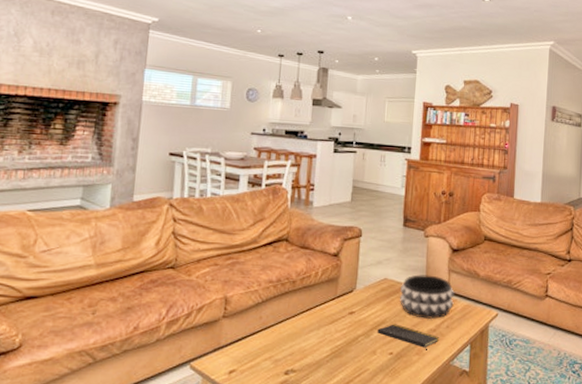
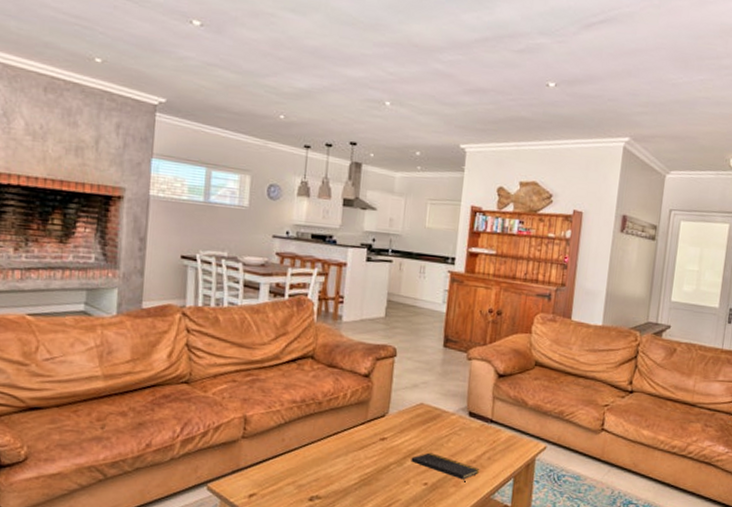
decorative bowl: present [399,275,455,320] -> none [436,400,499,450]

